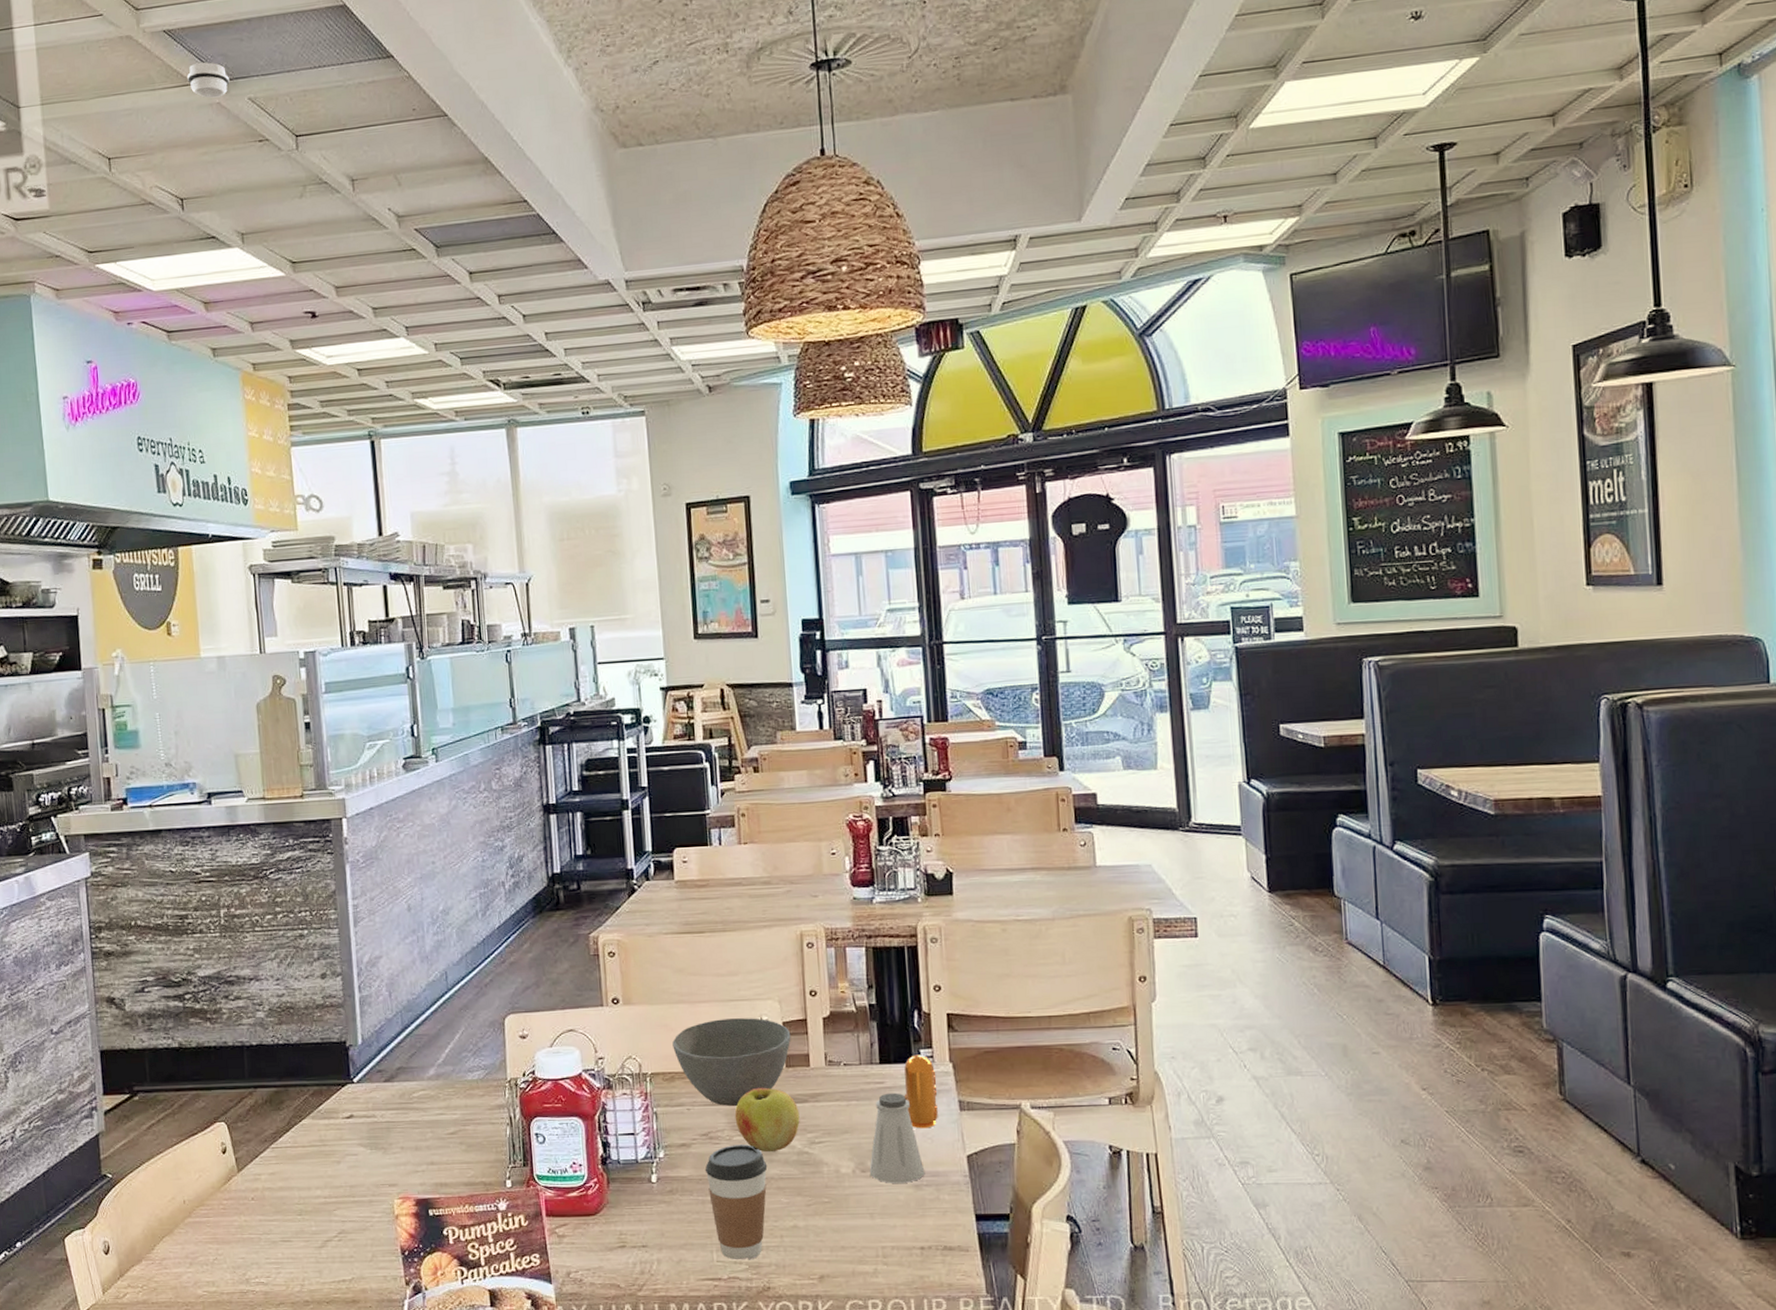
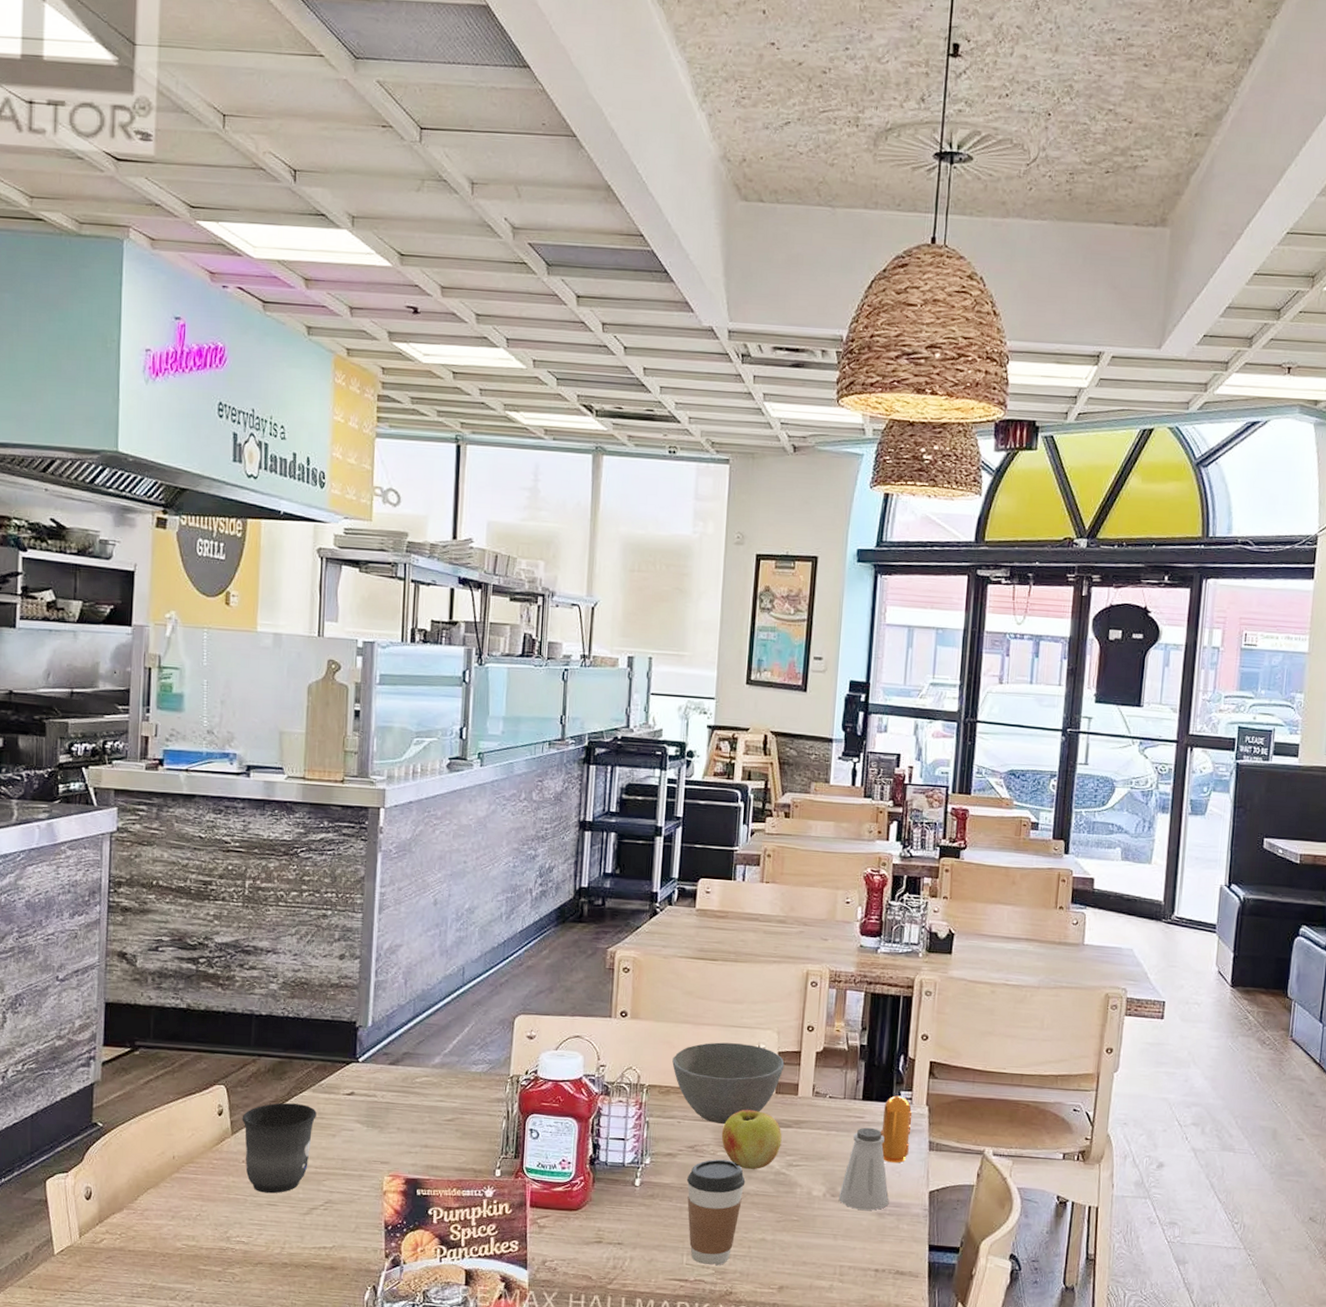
smoke detector: present [187,62,230,99] -> none [316,34,360,74]
mug: none [246,1133,319,1230] -> present [242,1103,317,1194]

